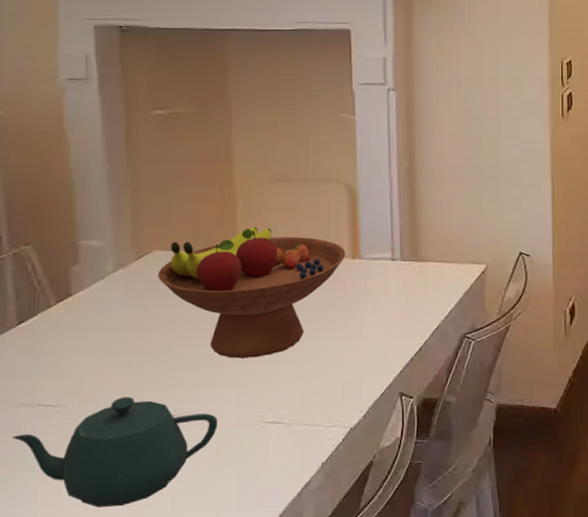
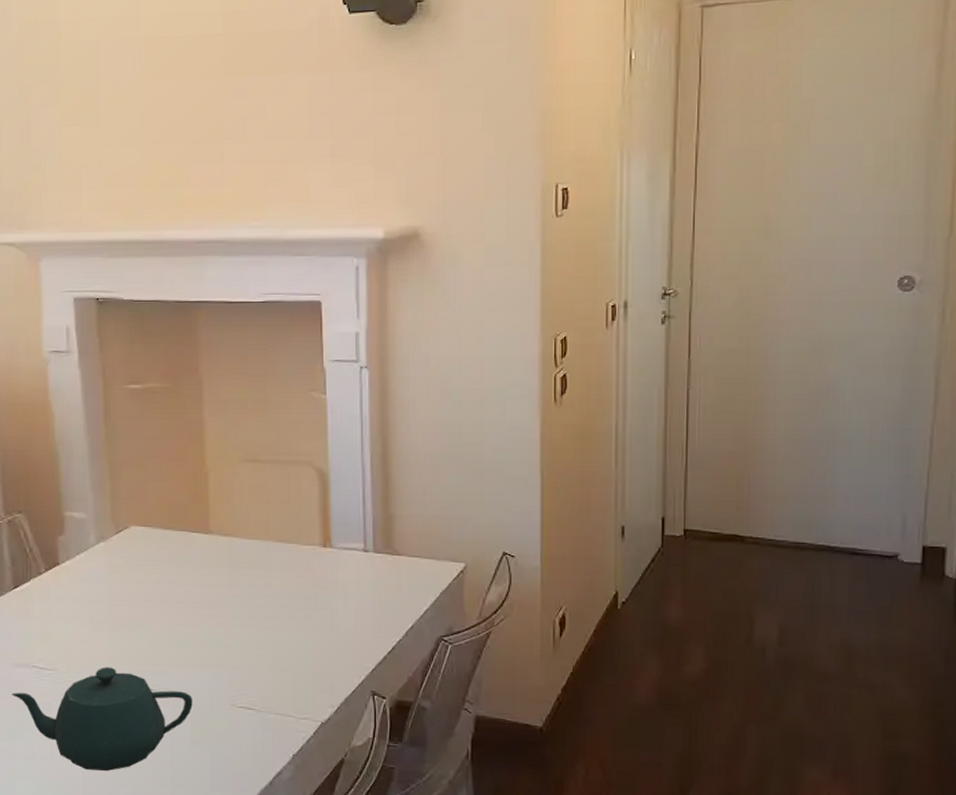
fruit bowl: present [158,227,346,359] -> none [135,507,317,641]

